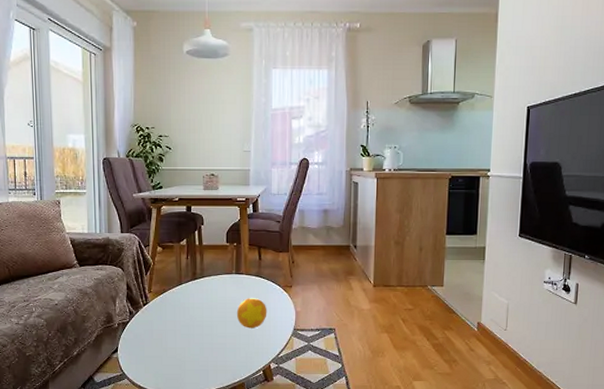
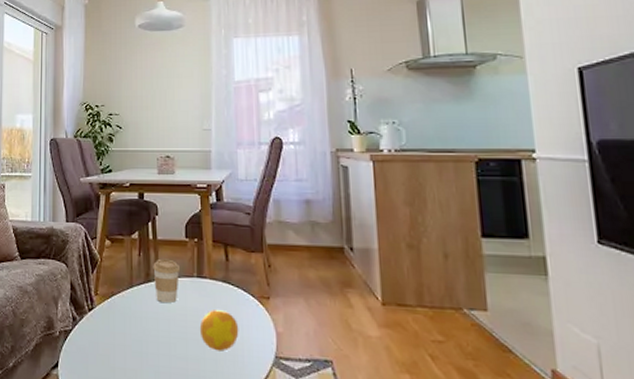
coffee cup: none [199,260,221,296] -> present [153,258,179,304]

